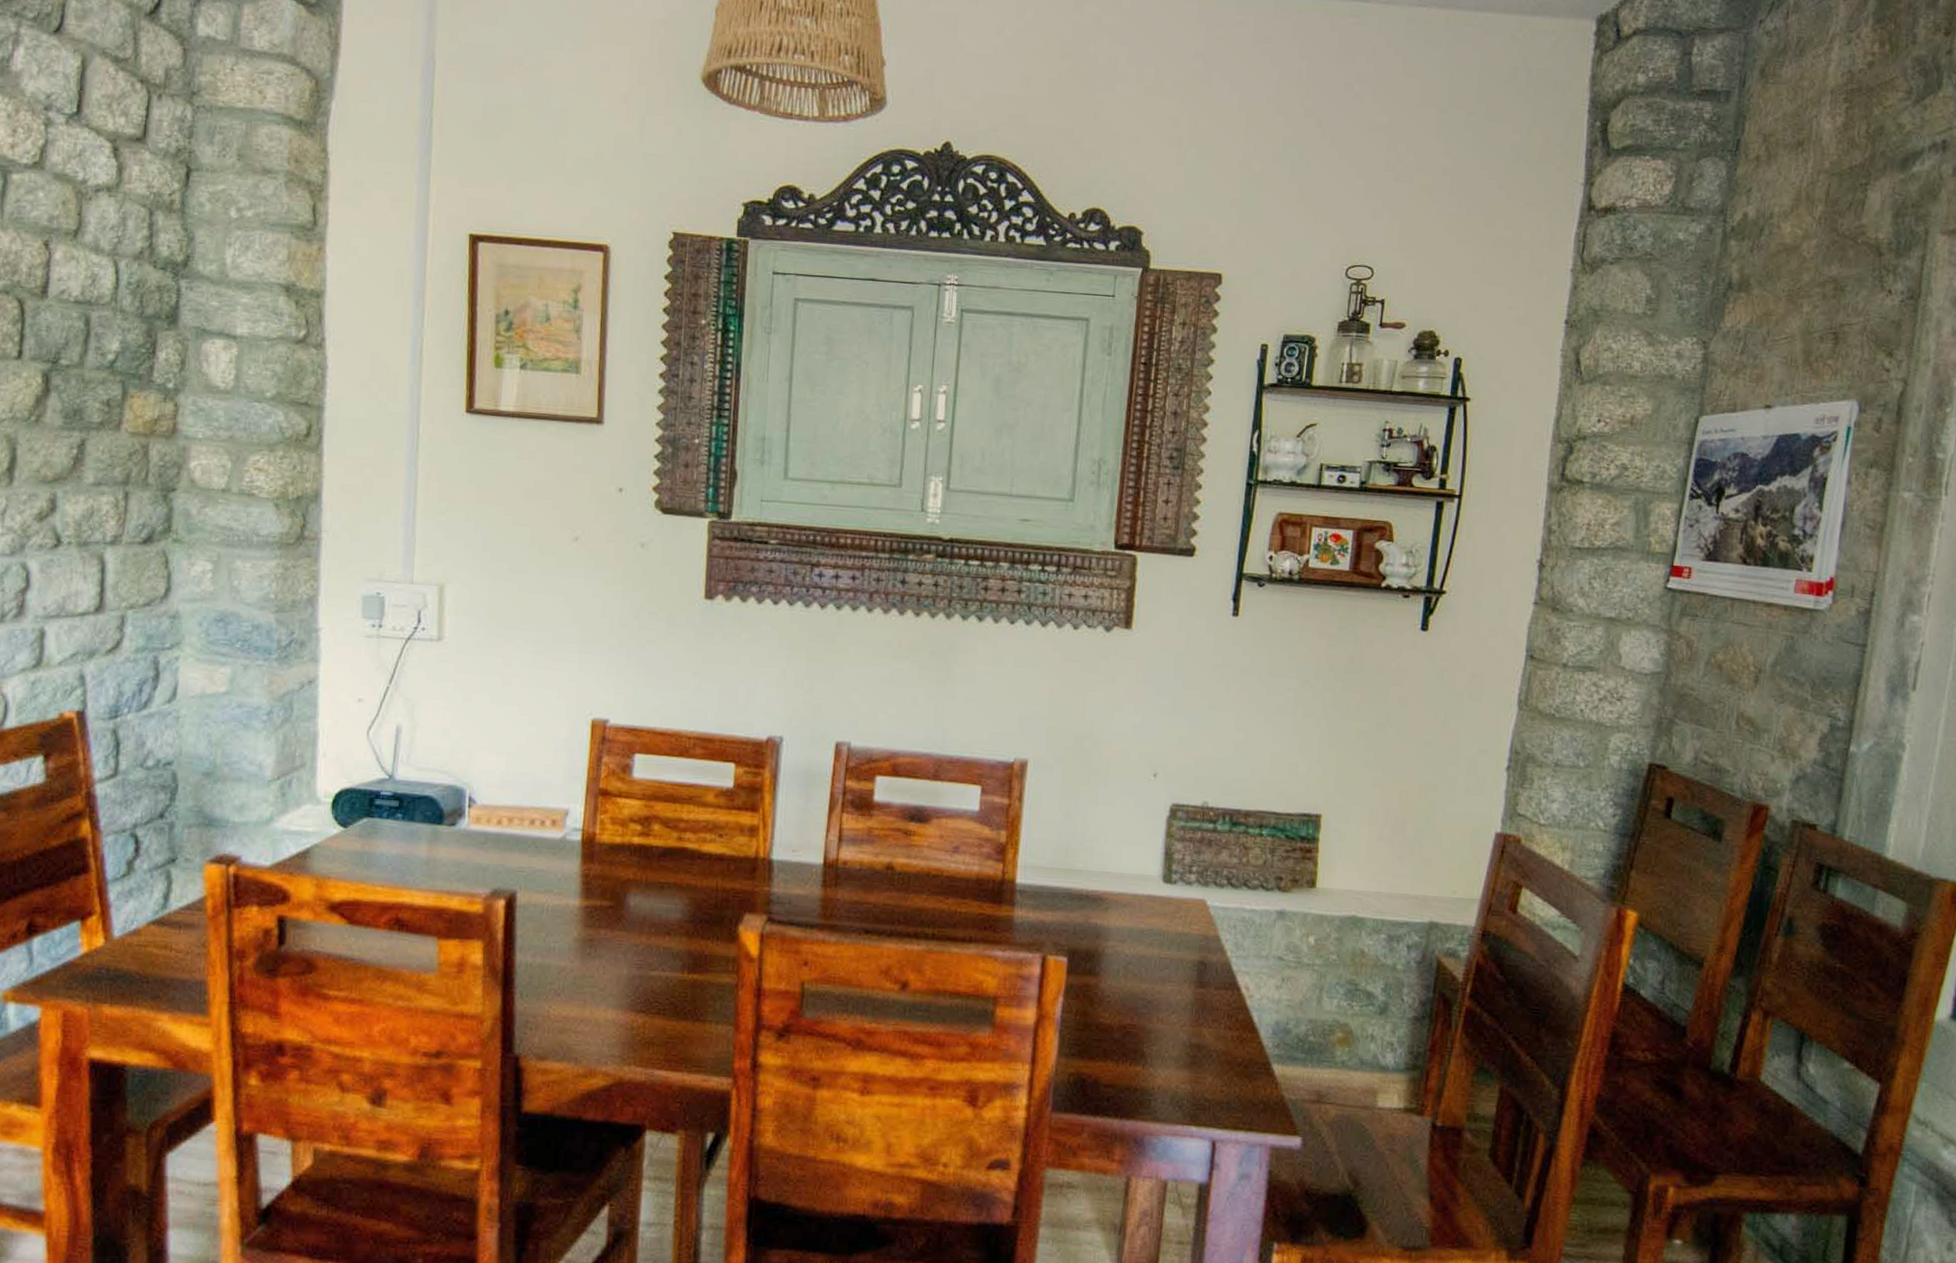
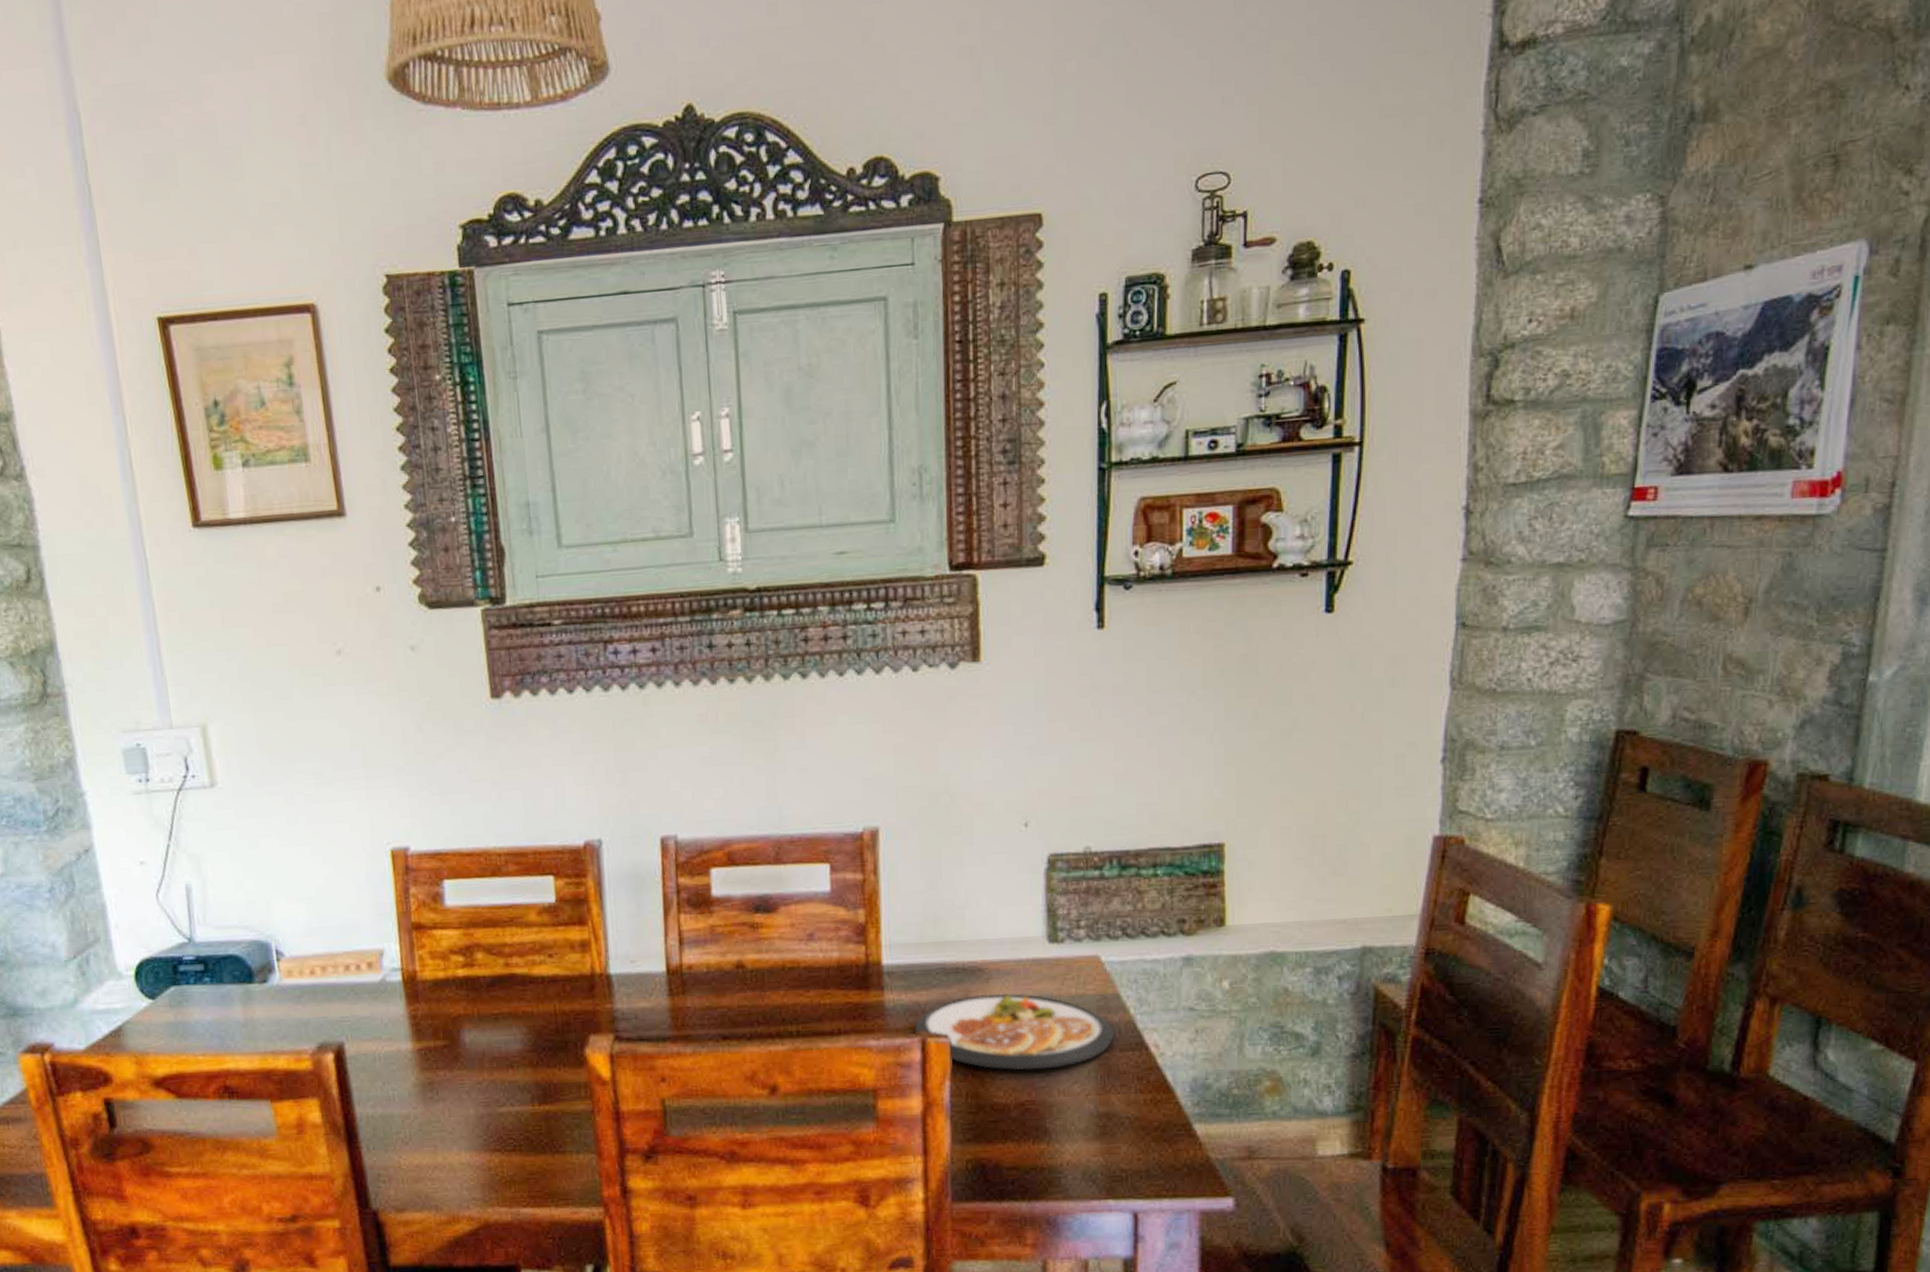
dish: none [1038,922,1211,998] -> present [915,993,1114,1070]

